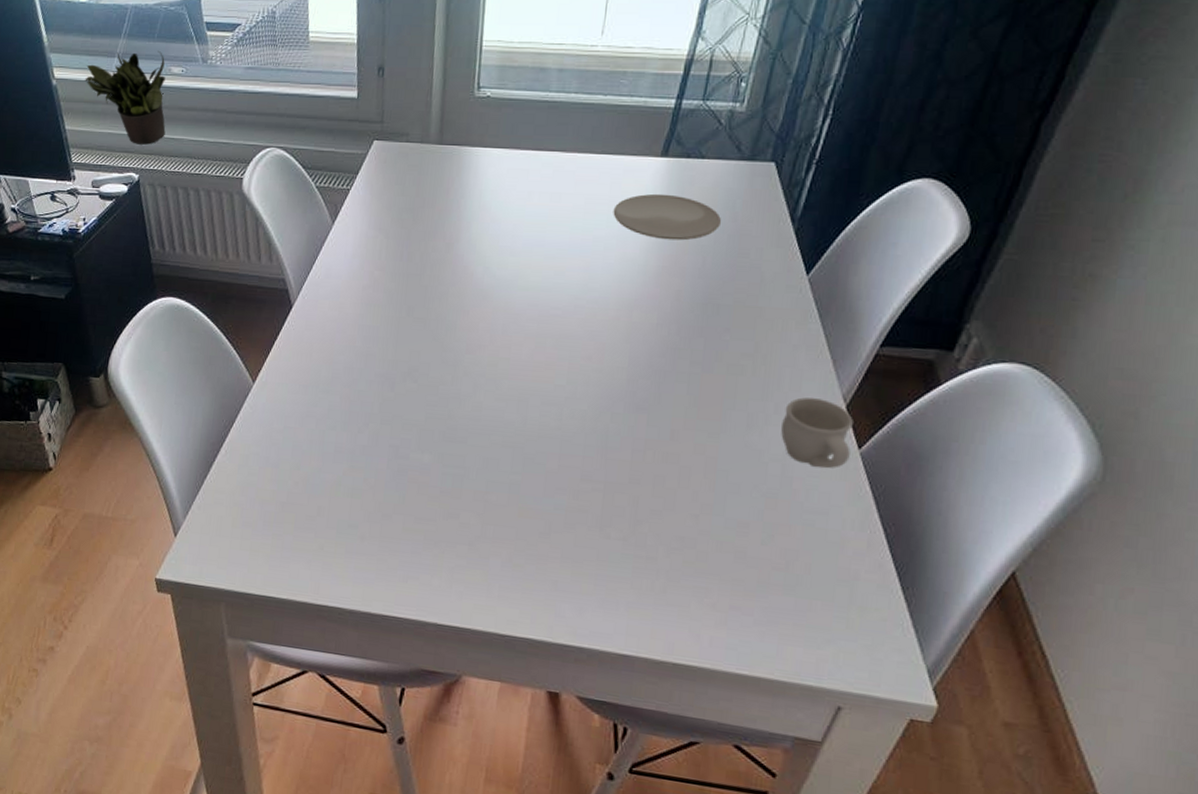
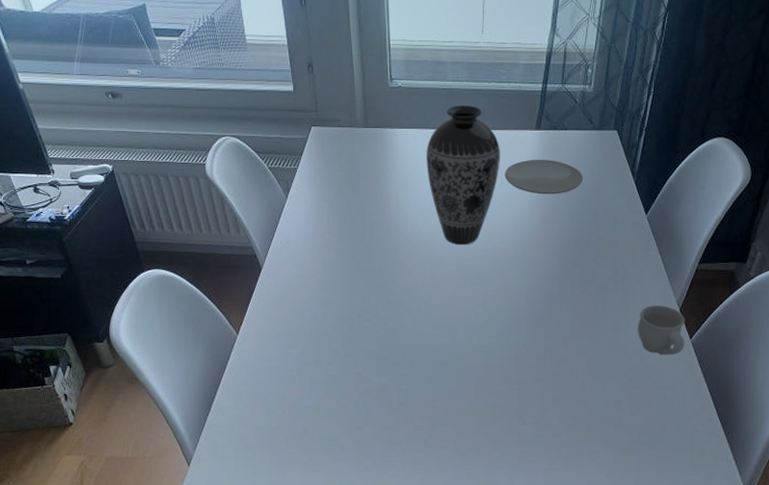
potted plant: present [85,50,166,145] -> none [49,54,131,139]
decorative vase: none [511,122,612,297] -> present [426,106,501,245]

